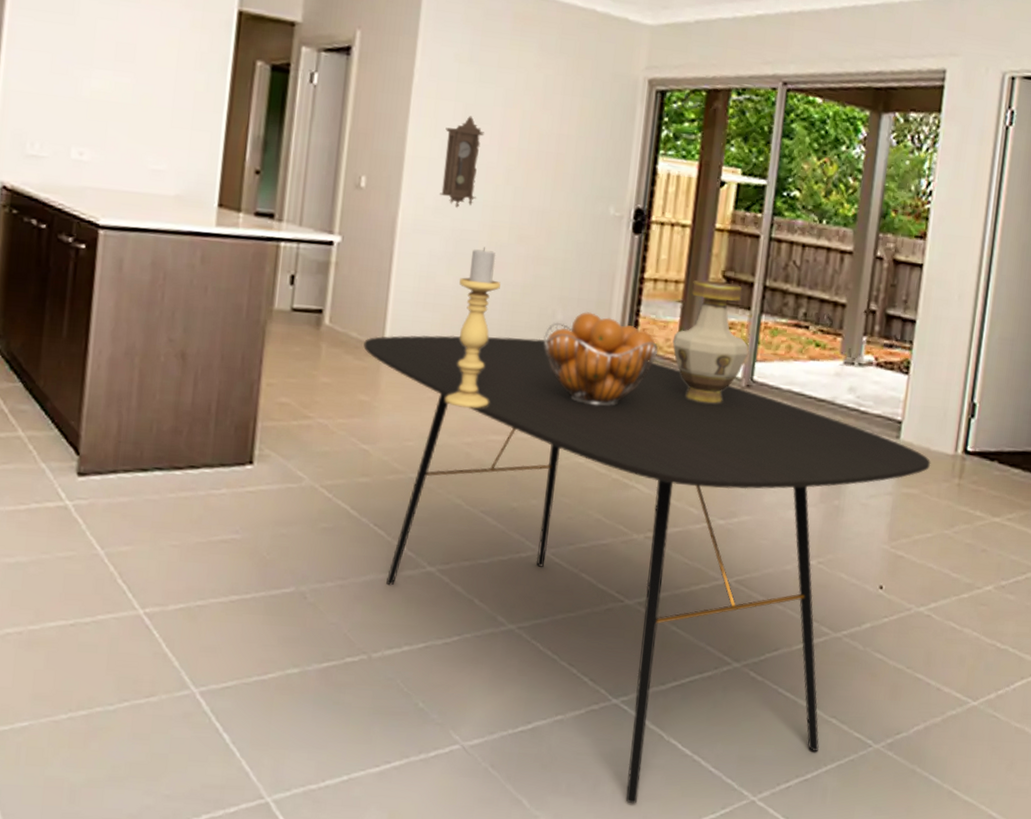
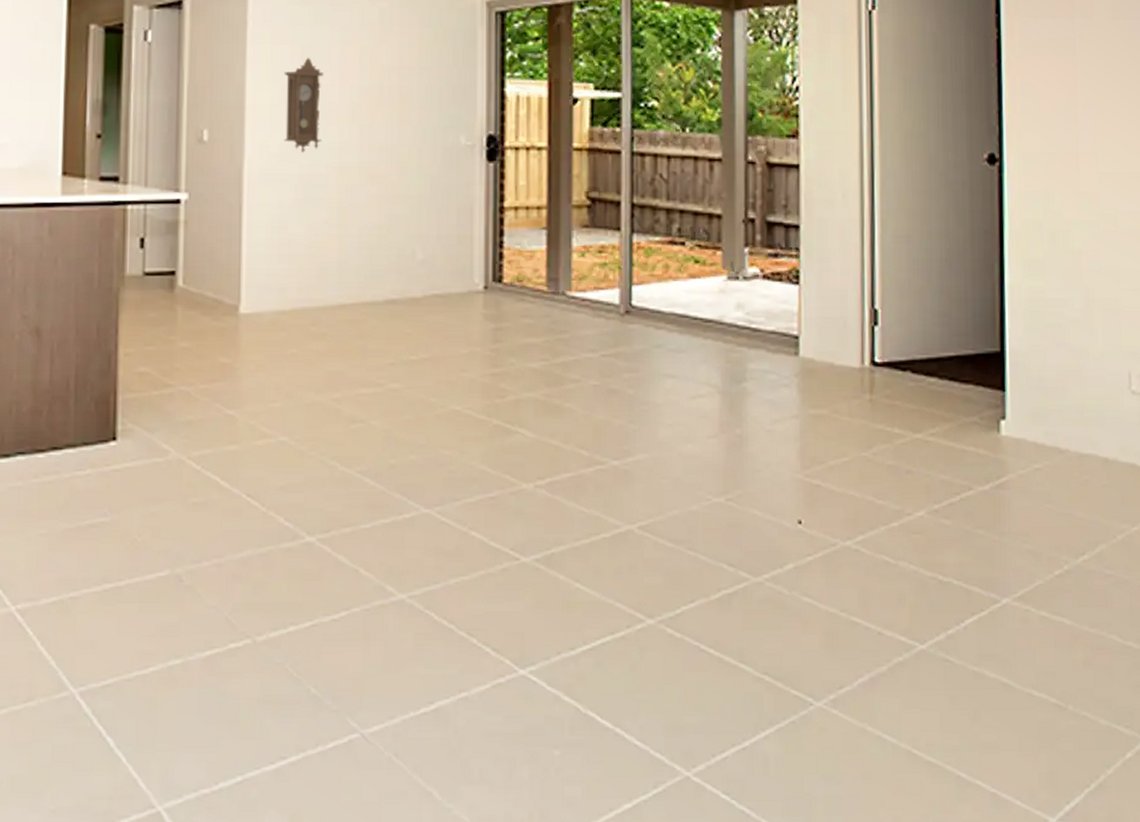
dining table: present [363,335,931,804] -> none [220,281,837,789]
candle holder: present [445,247,501,409] -> none [308,190,355,363]
fruit basket: present [543,312,659,407] -> none [405,248,528,348]
vase: present [672,280,749,403] -> none [541,203,624,334]

